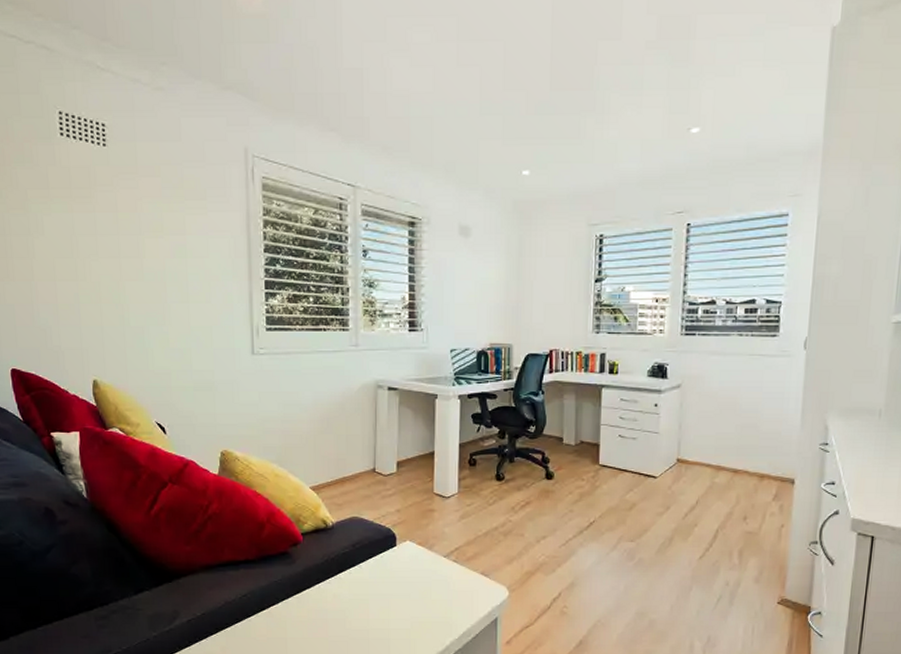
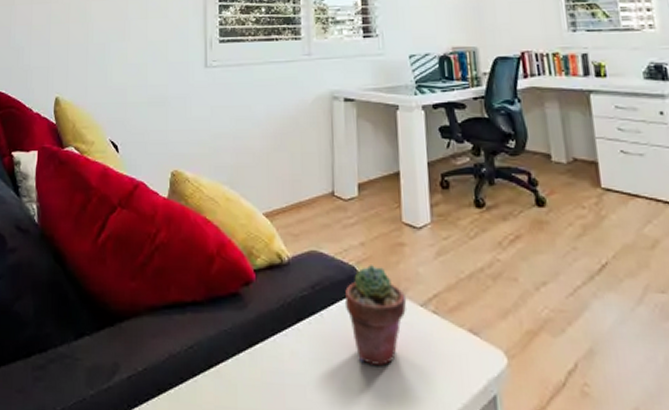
potted succulent: none [380,526,433,603] -> present [344,263,407,367]

